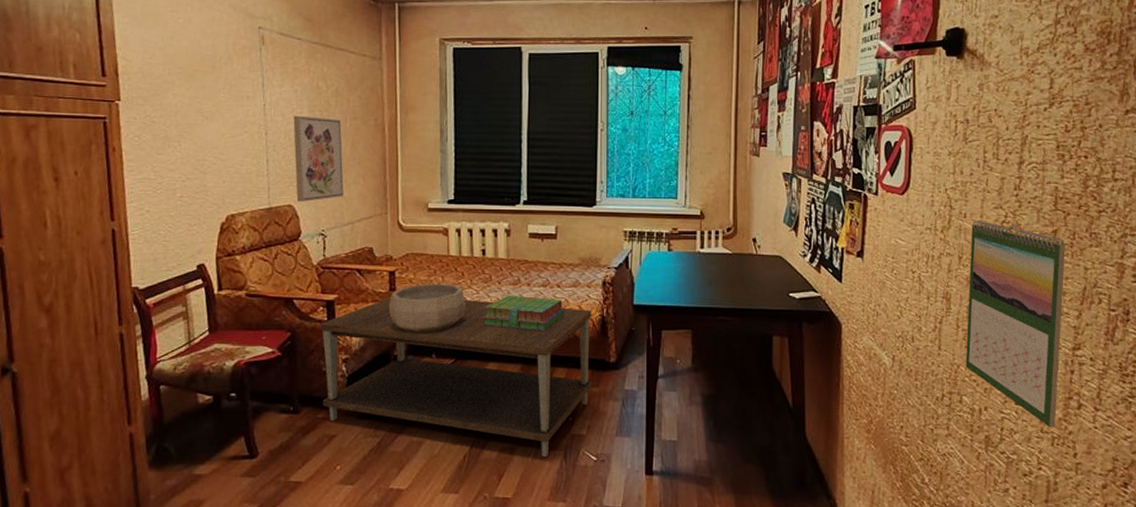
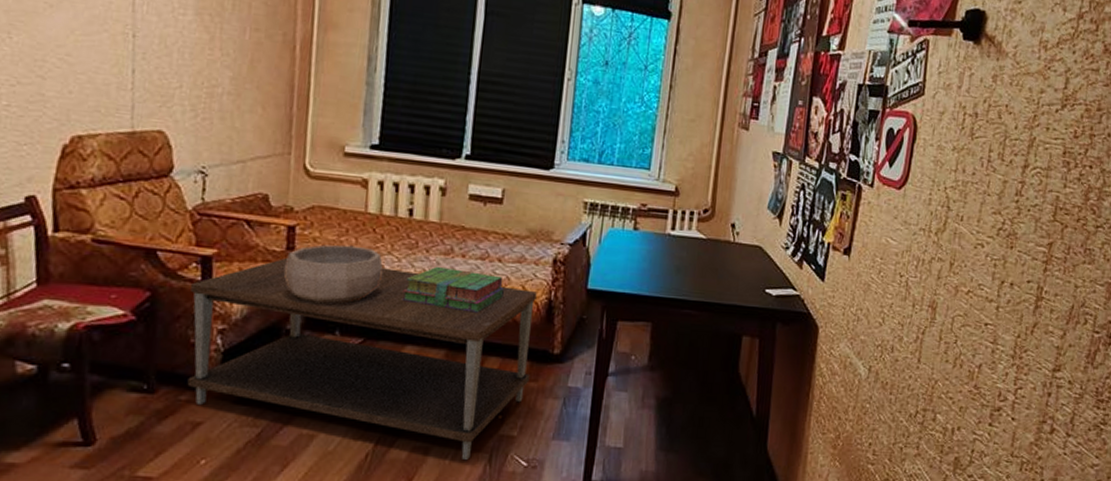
wall art: present [293,115,344,202] -> none [170,16,239,129]
calendar: present [965,221,1066,428] -> none [943,225,1059,453]

